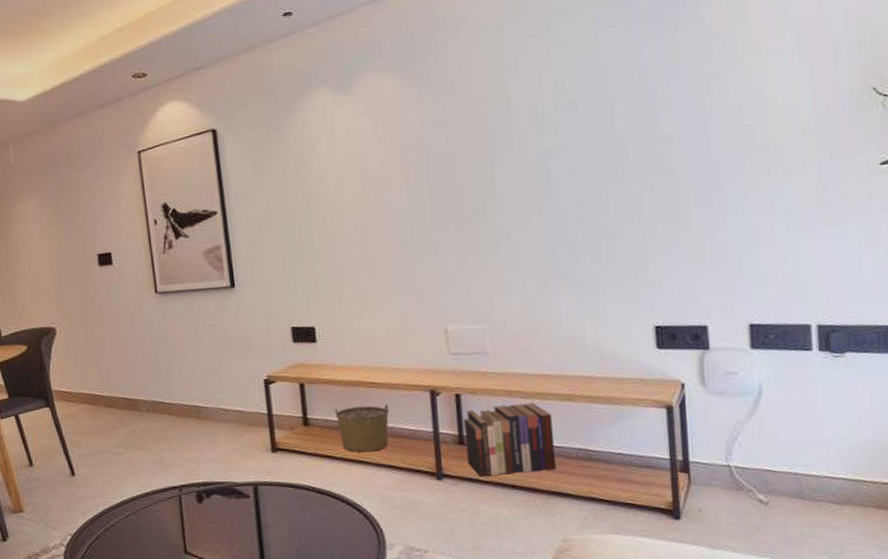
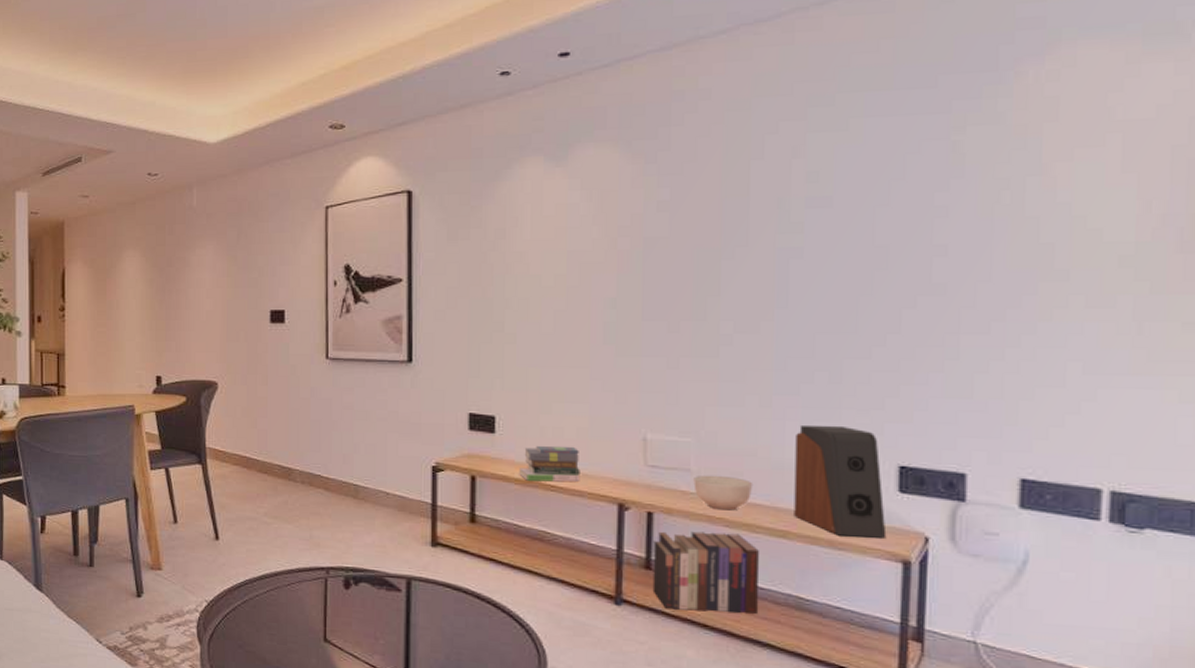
basket: present [334,404,390,453] -> none [507,508,569,562]
books: none [341,345,395,381] -> present [519,445,580,482]
bowl: none [491,354,541,384] -> present [693,475,754,511]
speaker: none [570,297,652,393] -> present [794,424,887,538]

